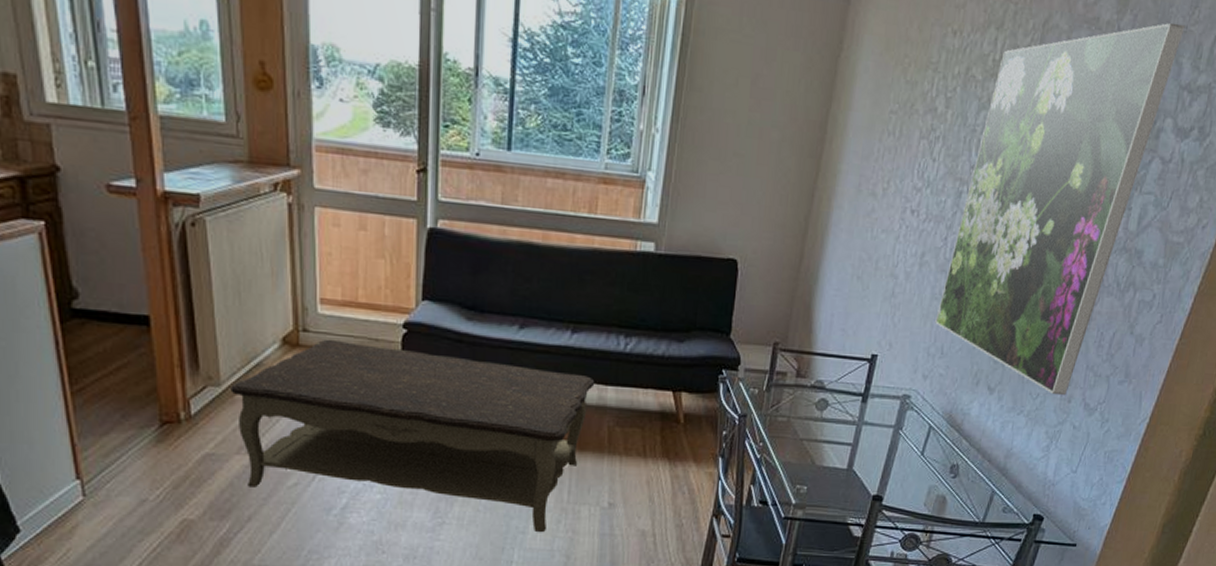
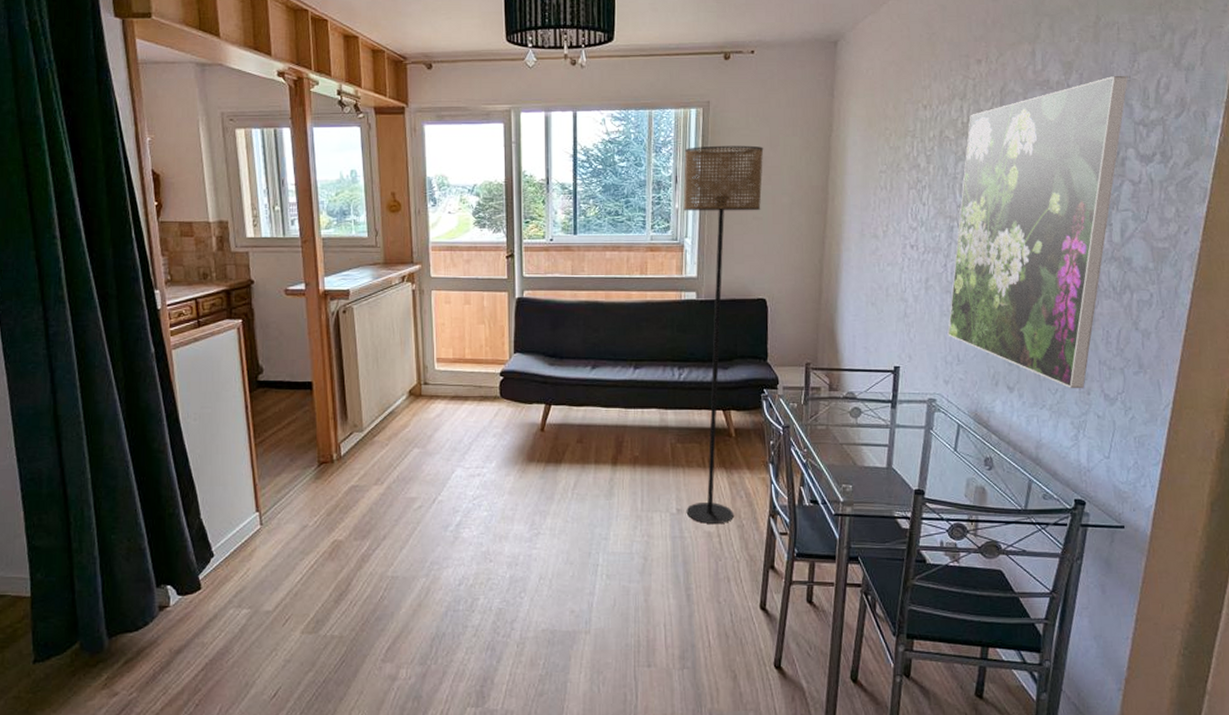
coffee table: present [230,339,595,533] -> none [370,389,657,538]
floor lamp: none [619,48,757,521] -> present [683,145,764,524]

